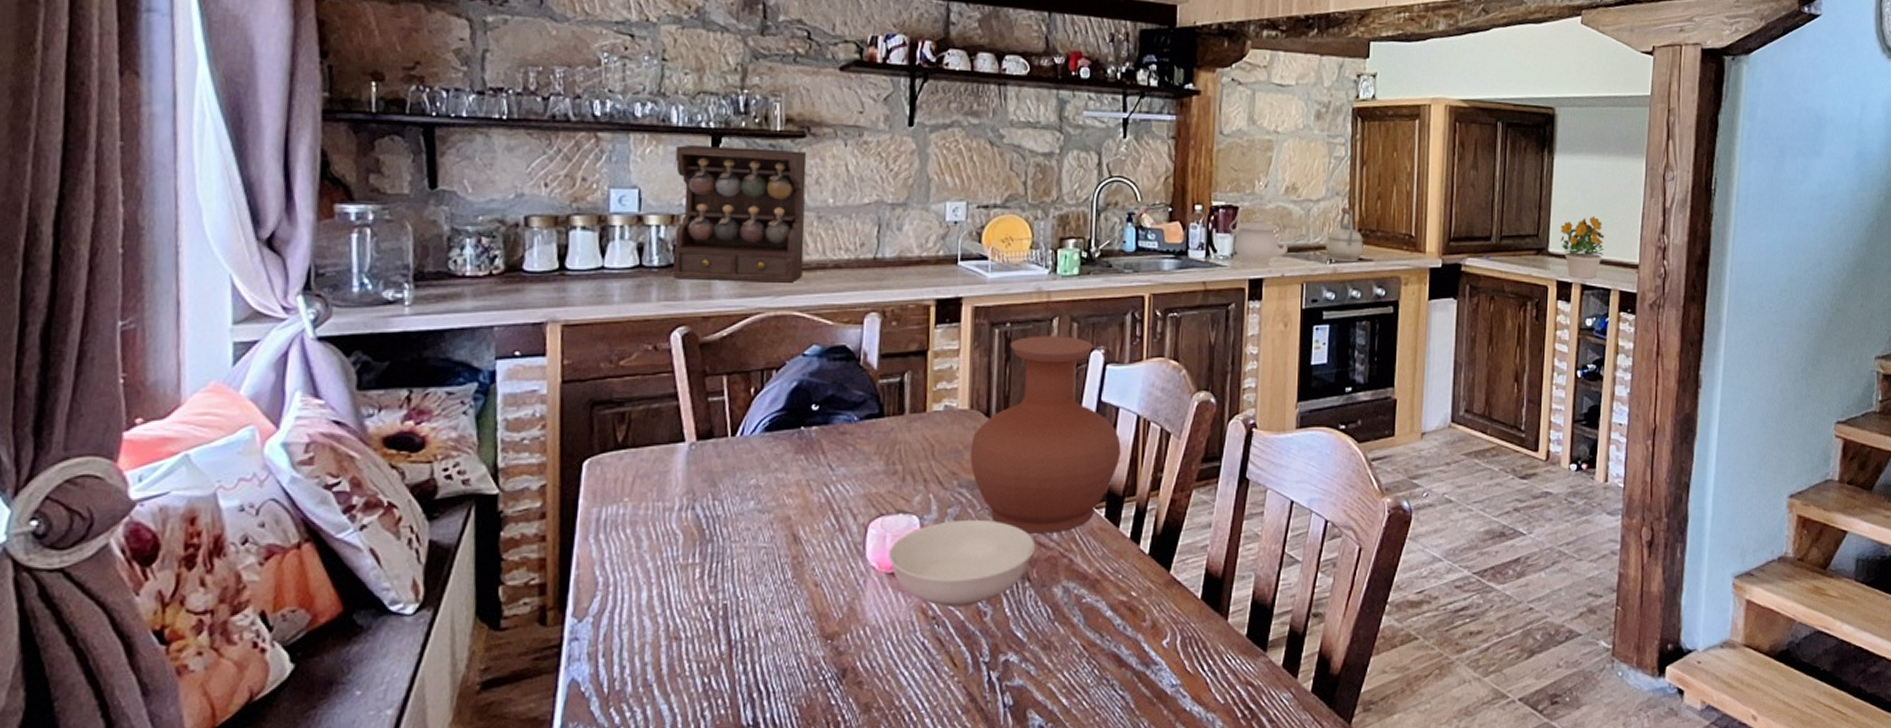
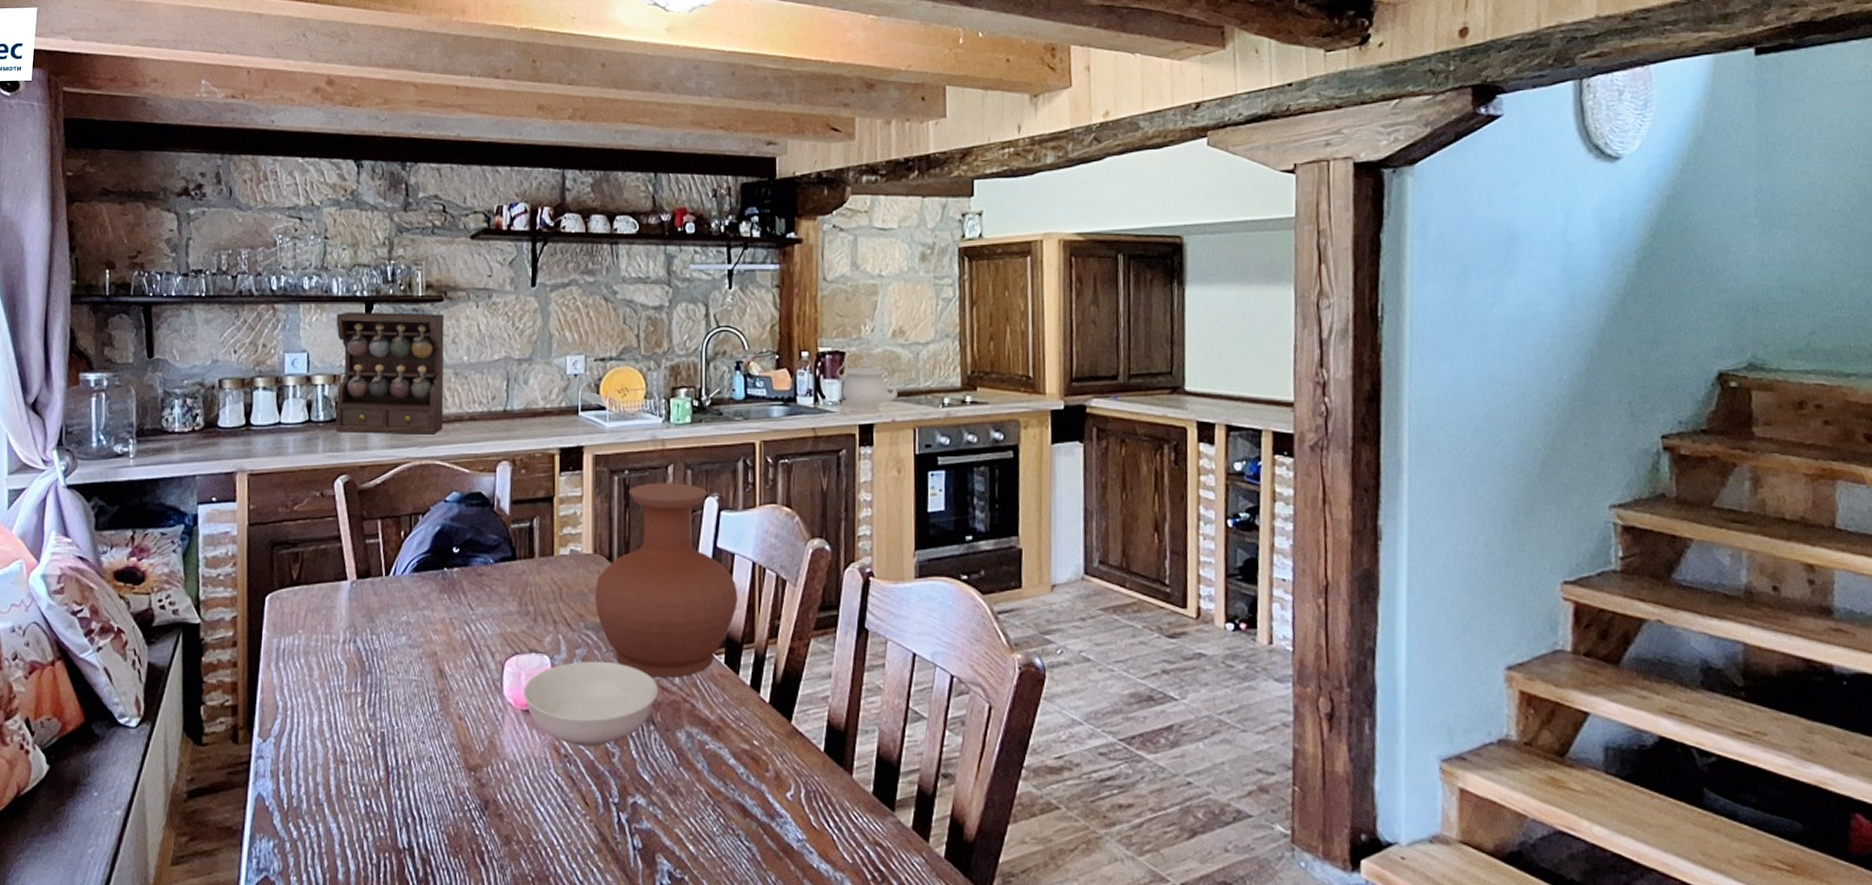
kettle: present [1326,207,1365,263] -> none [937,349,979,406]
flowerpot: present [1561,216,1605,279] -> none [1198,350,1252,419]

